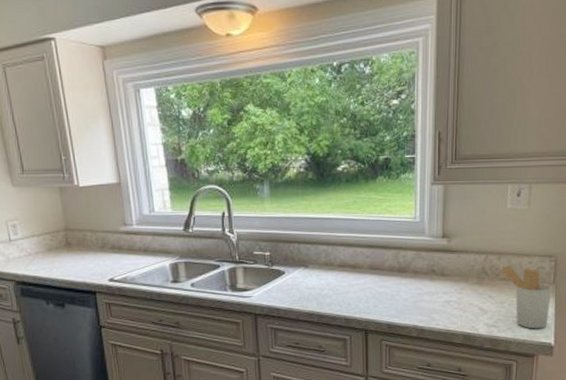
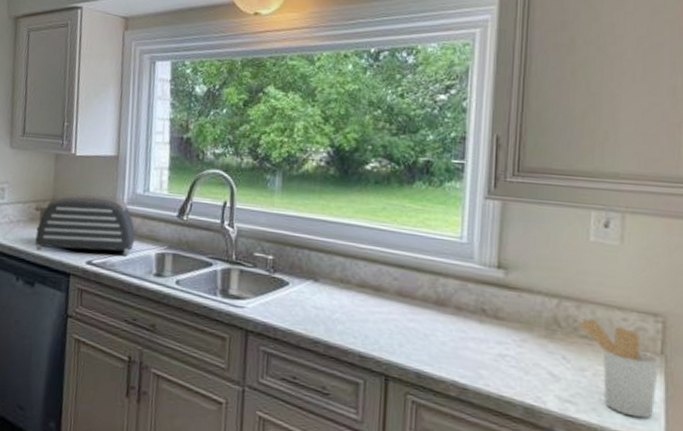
toaster: none [50,220,149,276] -> present [35,194,136,255]

